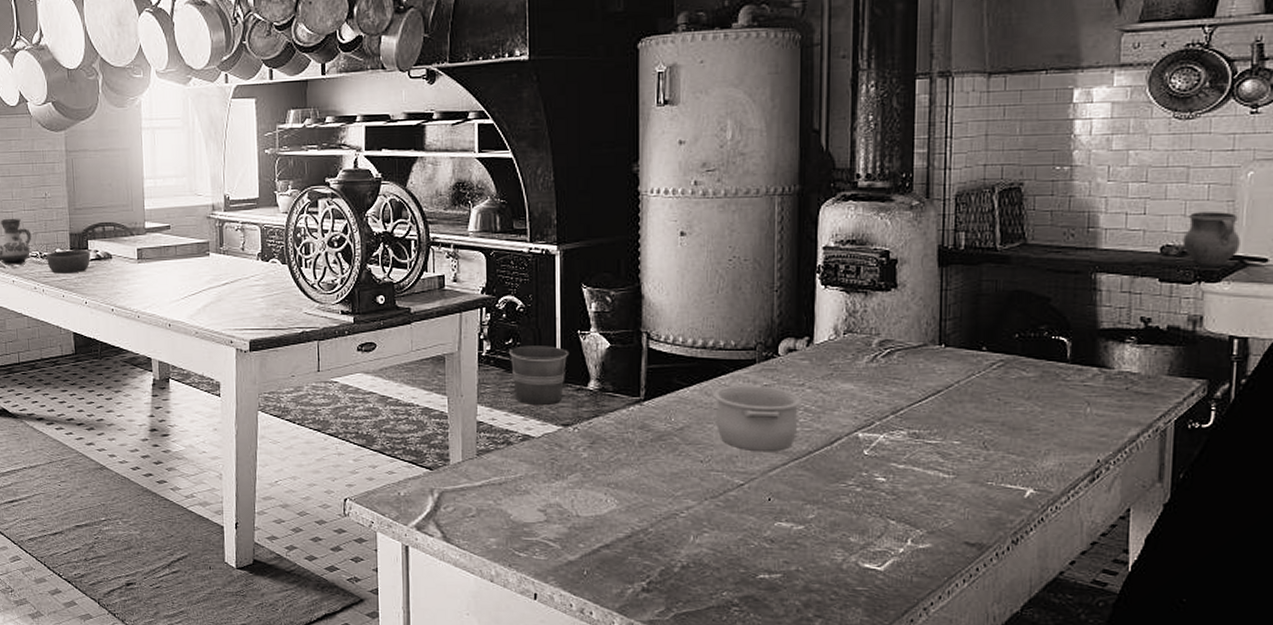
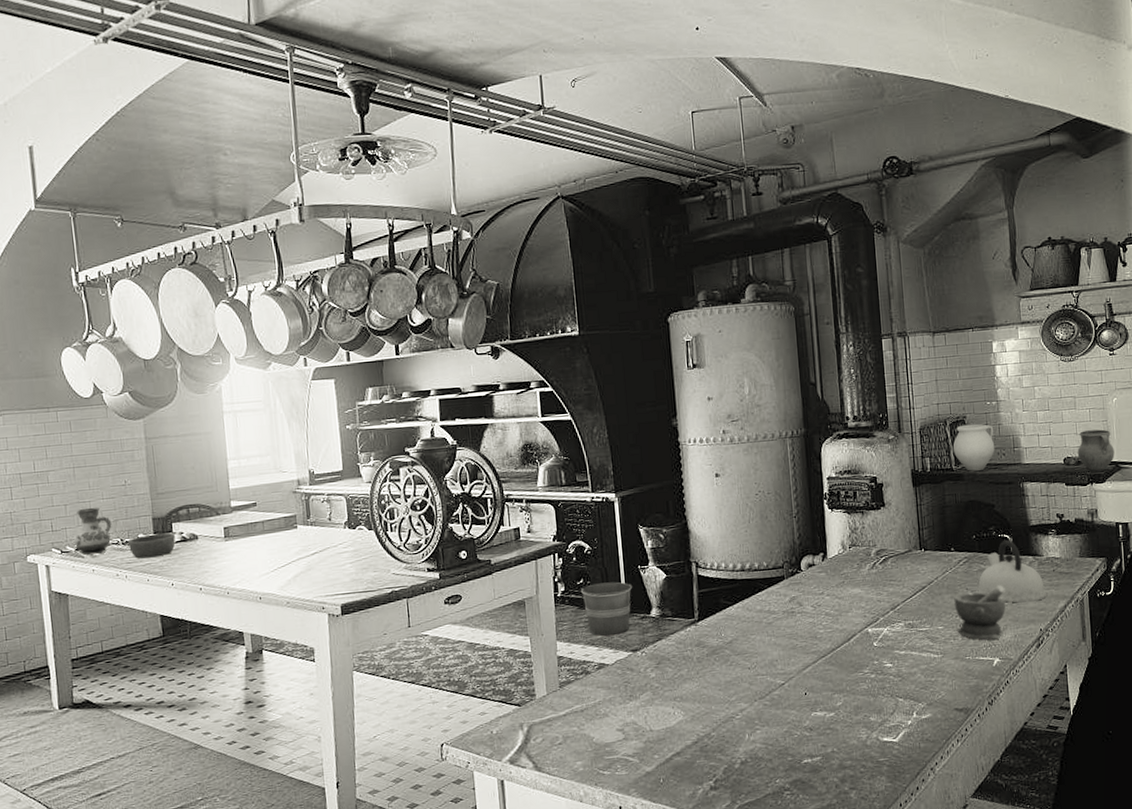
cooking pot: present [712,384,802,452] -> none [752,597,823,654]
mortar and pestle: none [978,399,1053,466] -> present [954,585,1006,640]
jug: none [999,193,1062,253] -> present [952,423,995,471]
kettle: none [1013,343,1112,424] -> present [978,539,1046,603]

